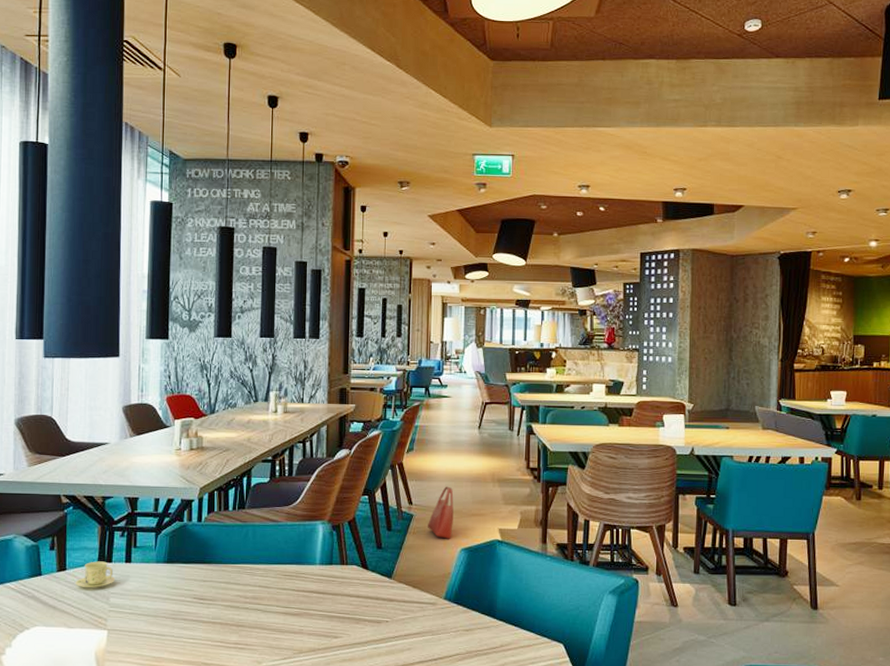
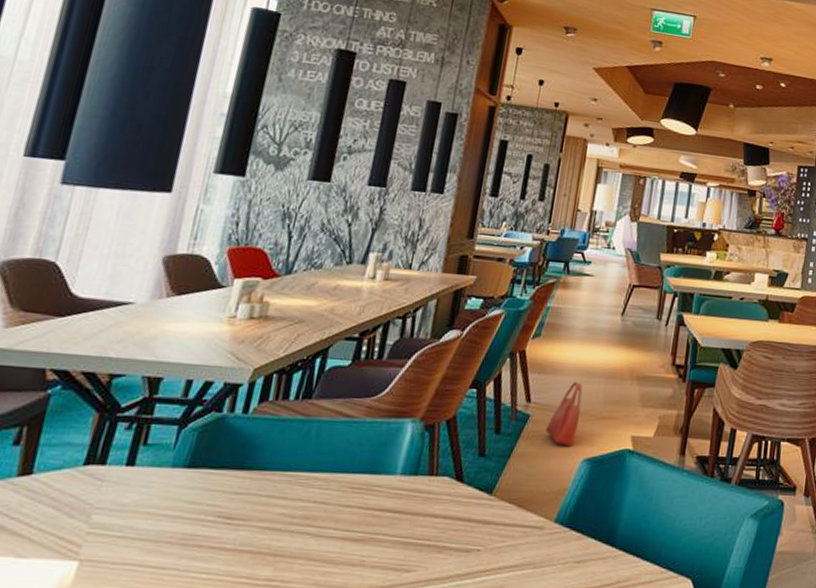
cup and saucer: present [75,561,116,587] -> none [42,462,107,500]

